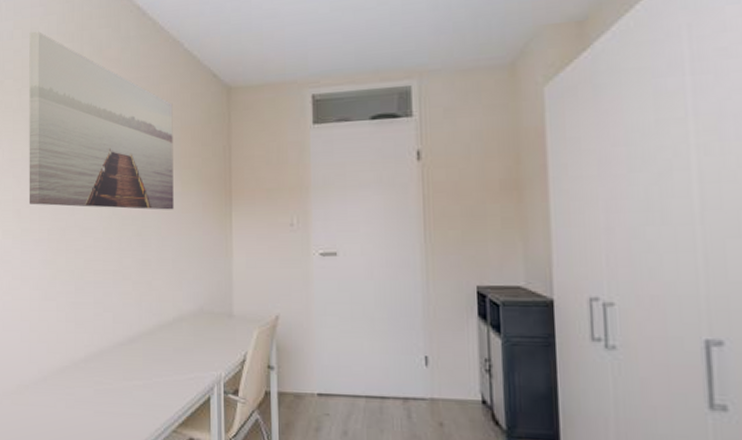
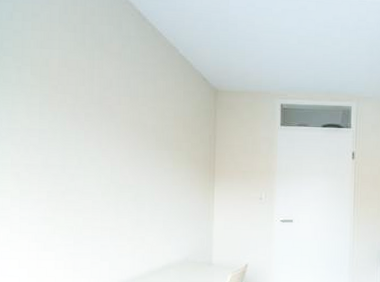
wall art: present [29,31,174,210] -> none [28,16,168,182]

